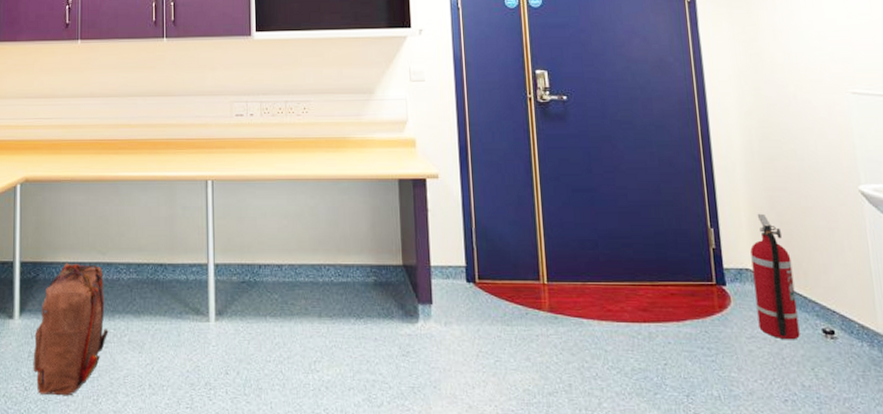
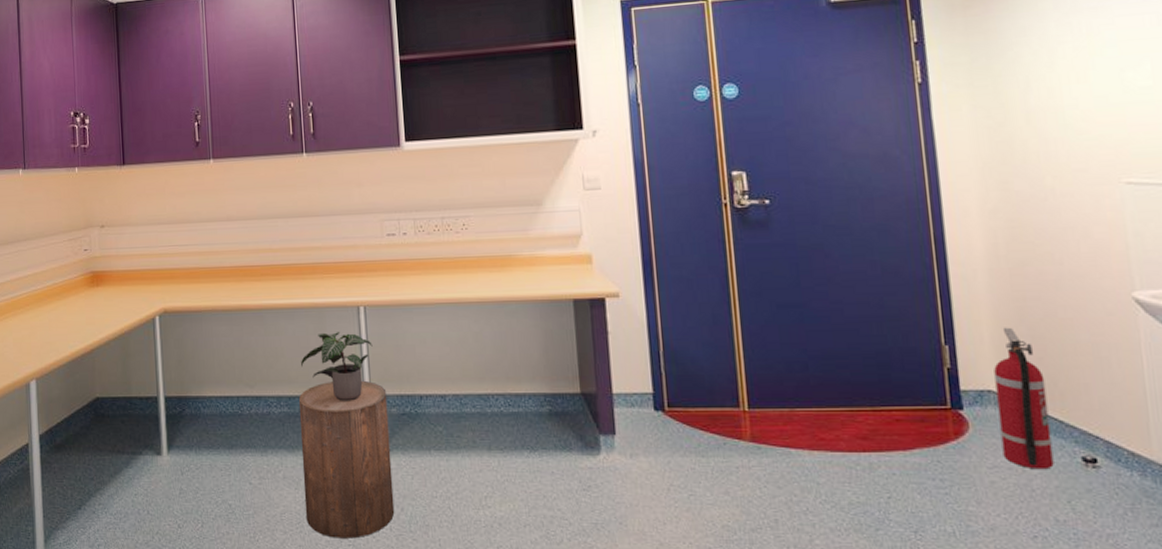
backpack: present [33,263,109,396] -> none [184,397,262,534]
stool: none [147,249,231,401] -> present [298,380,395,539]
potted plant: none [151,204,218,269] -> present [301,332,373,401]

